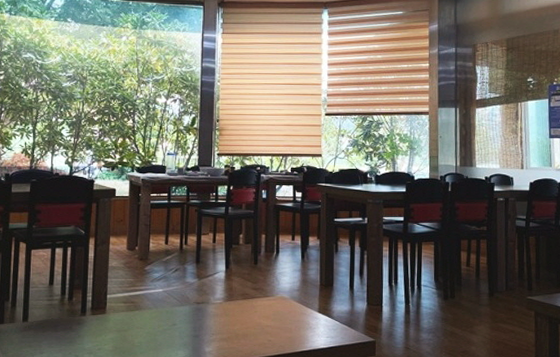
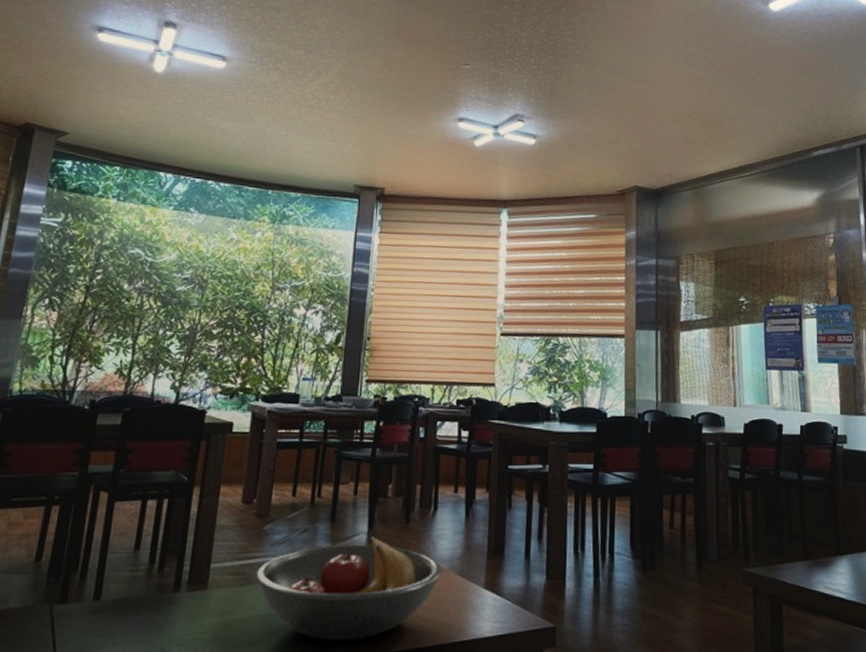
fruit bowl: none [140,274,285,351] -> present [254,537,443,641]

